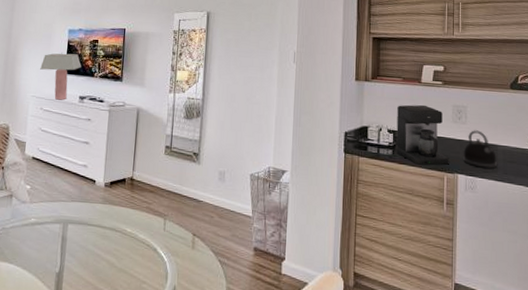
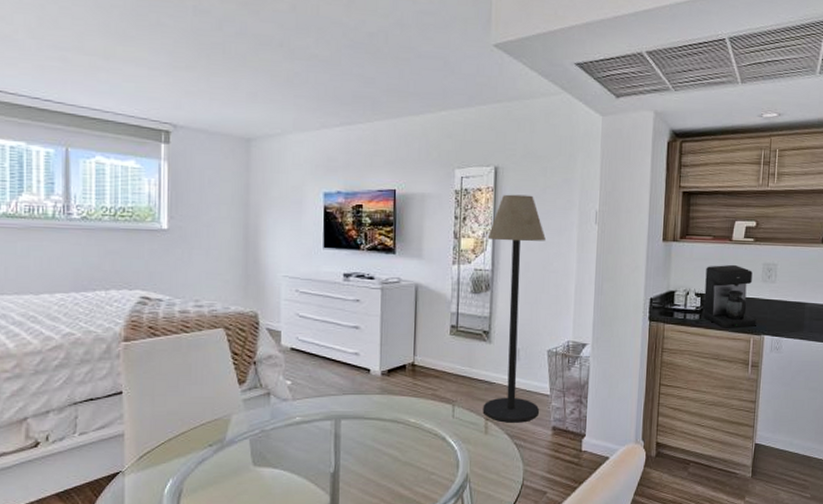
table lamp: present [40,53,81,100] -> none [291,222,343,279]
floor lamp: none [190,35,250,241] -> present [482,194,546,423]
kettle: present [462,130,498,169] -> none [770,288,804,327]

